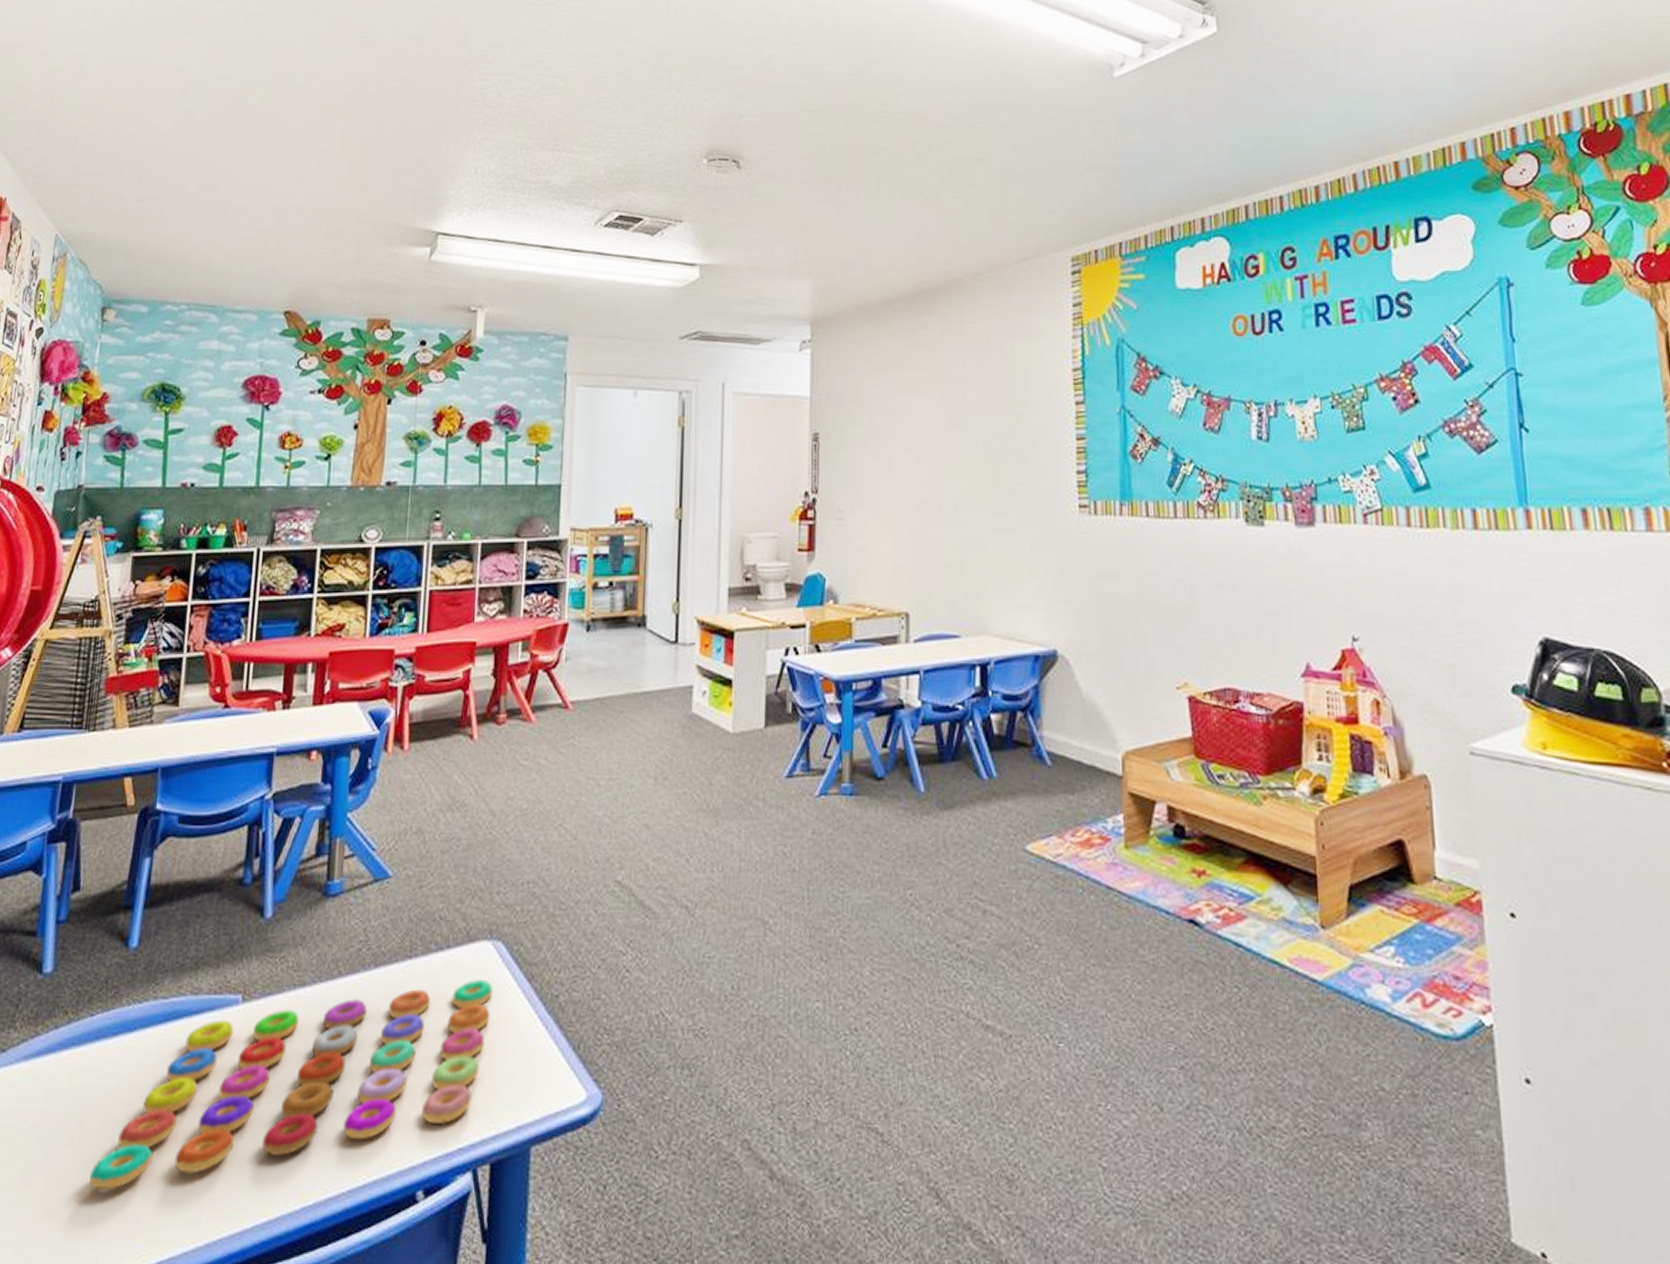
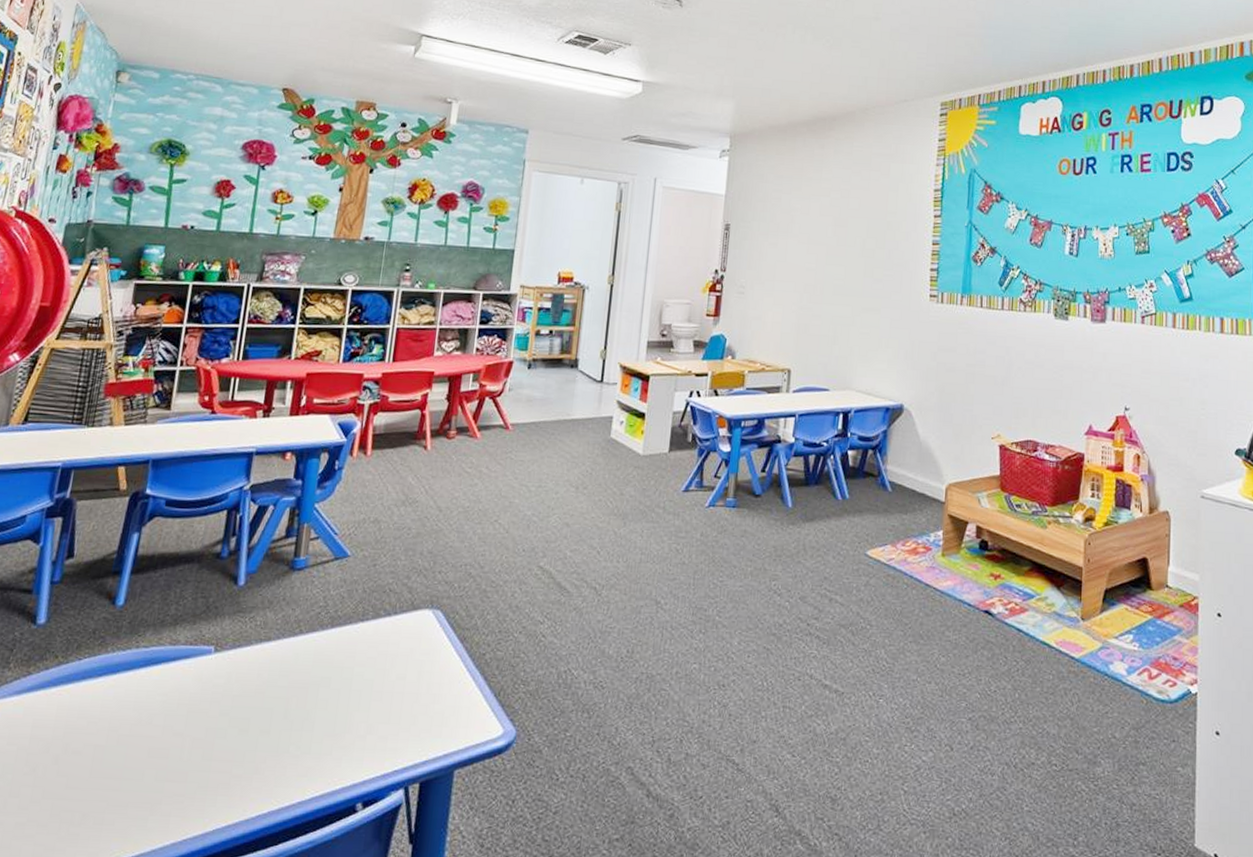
board game: present [89,980,493,1190] -> none [71,640,431,800]

